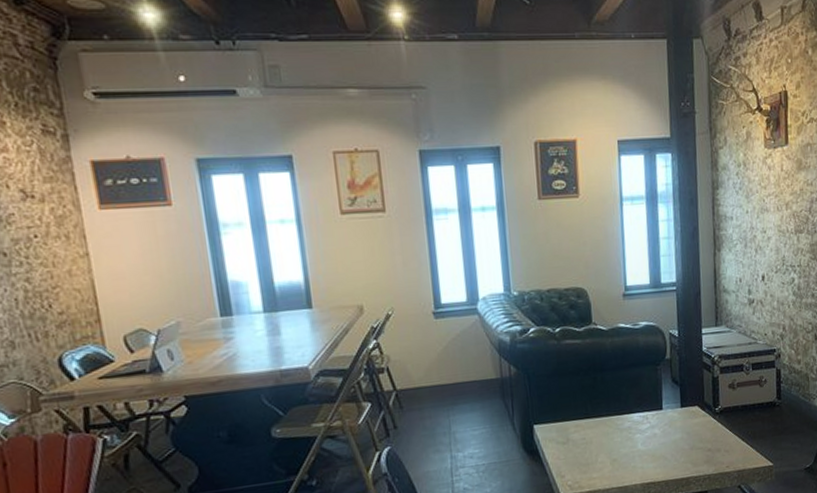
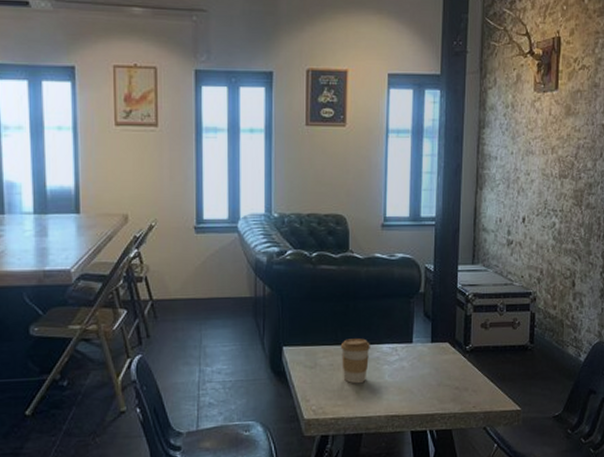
coffee cup: none [591,409,621,456] -> present [340,338,370,384]

